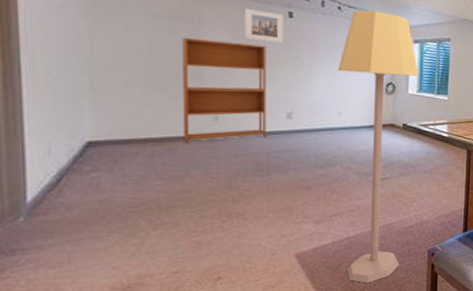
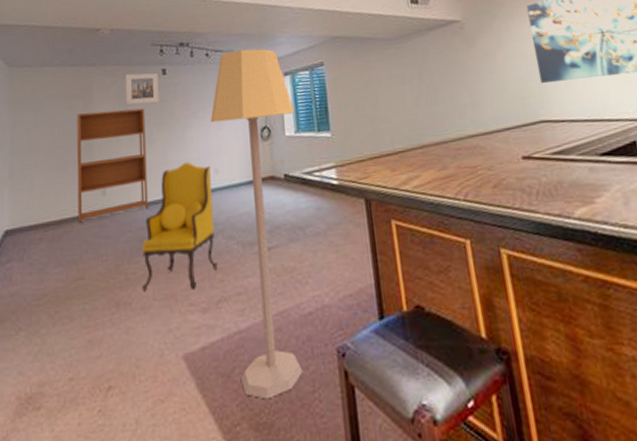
armchair: none [257,101,334,206] -> present [141,161,218,292]

